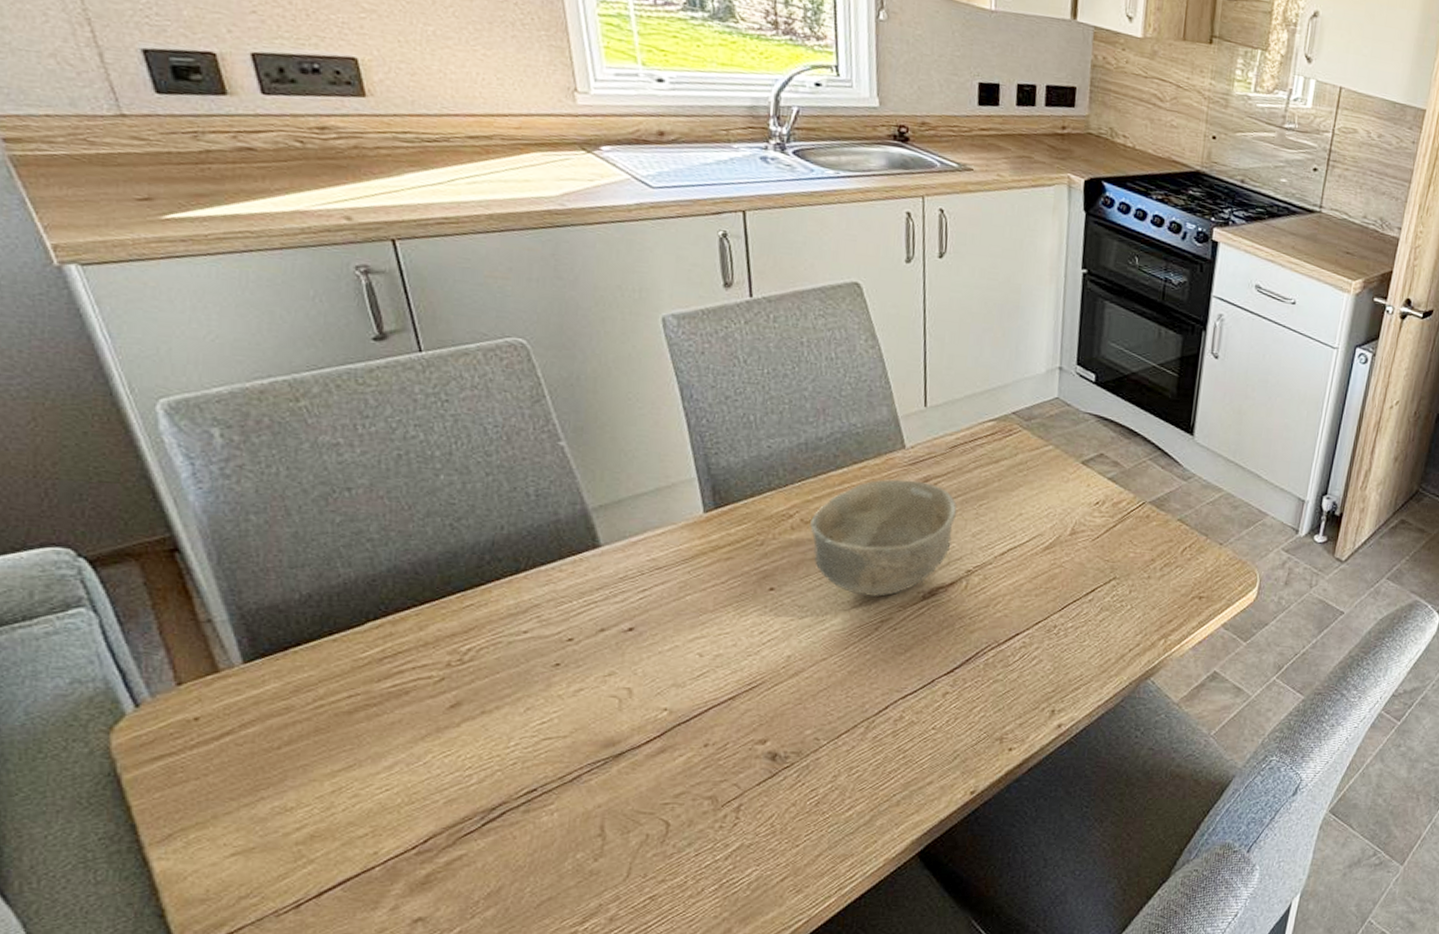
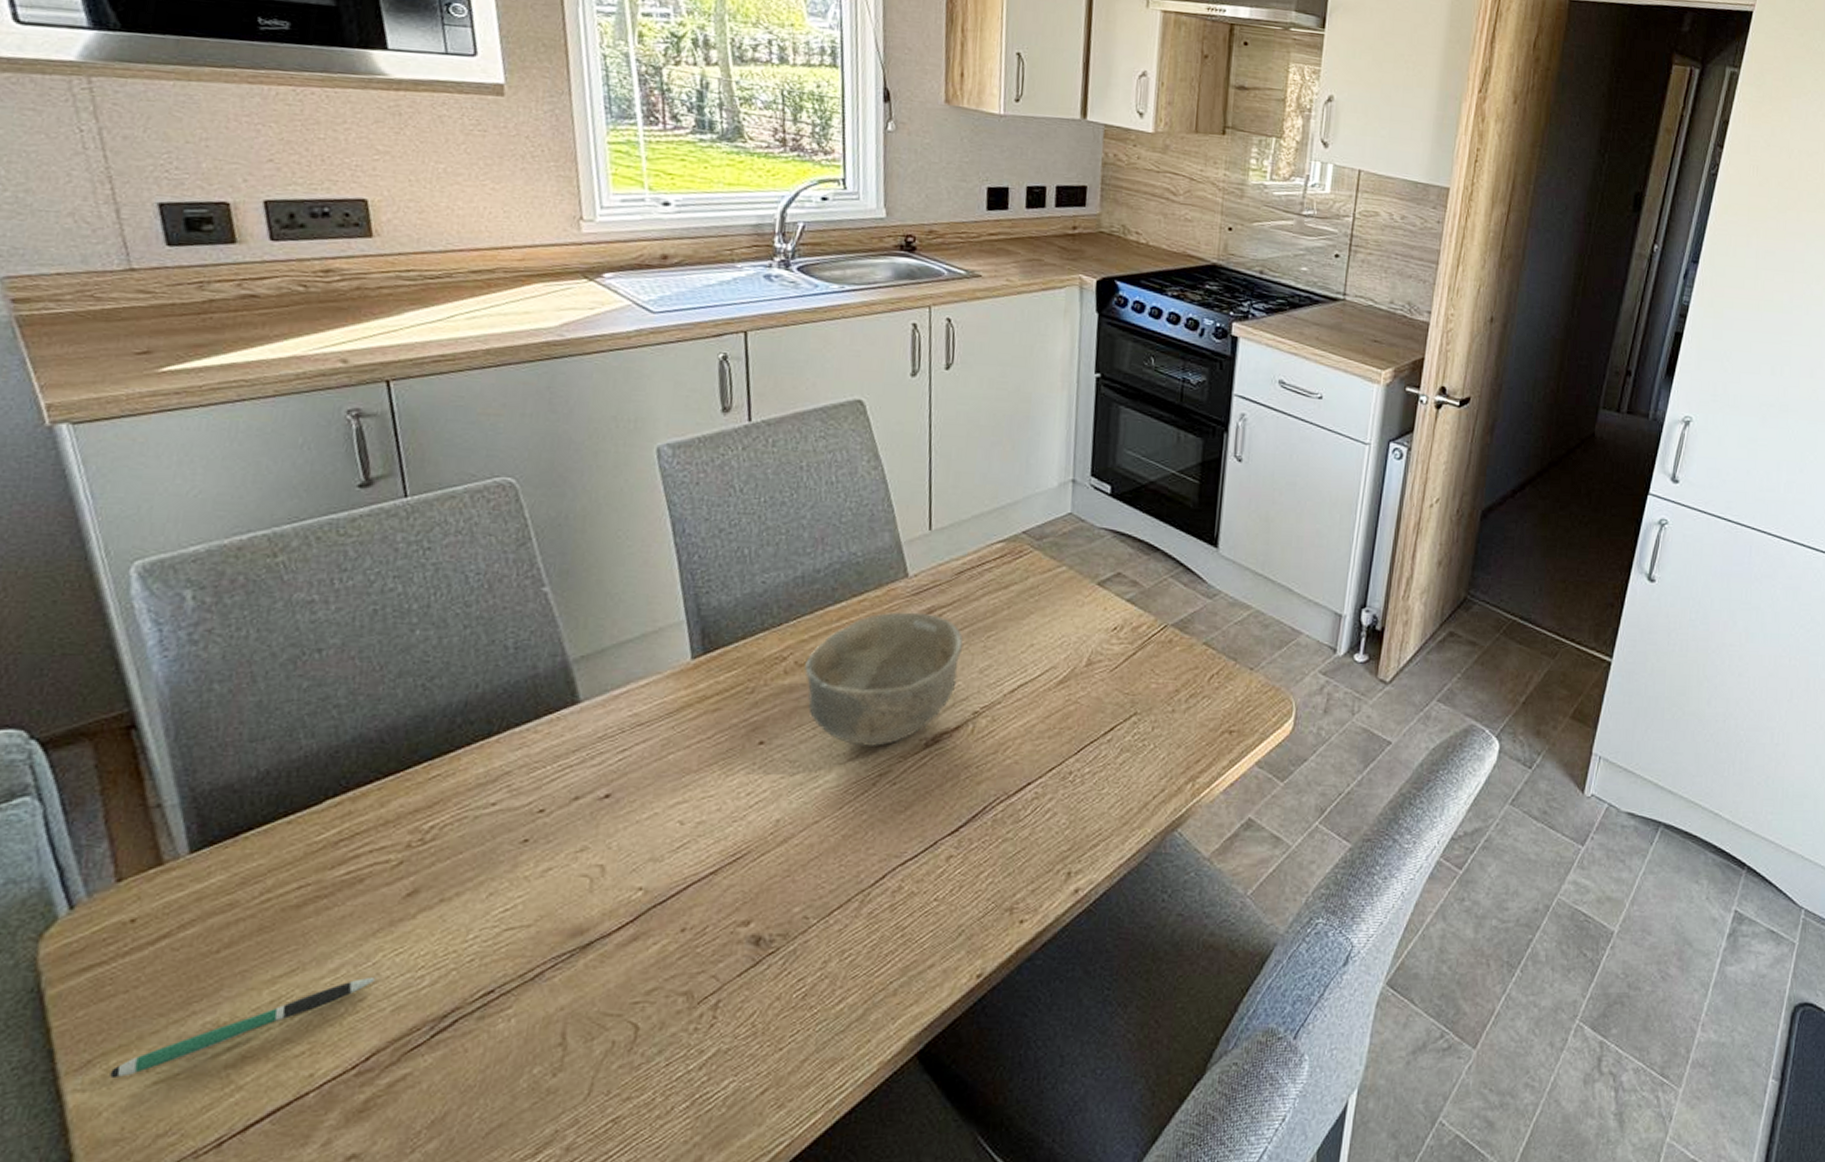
pen: none [191,774,427,850] -> present [110,976,375,1079]

